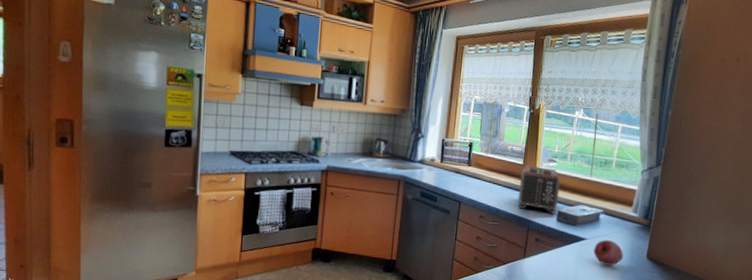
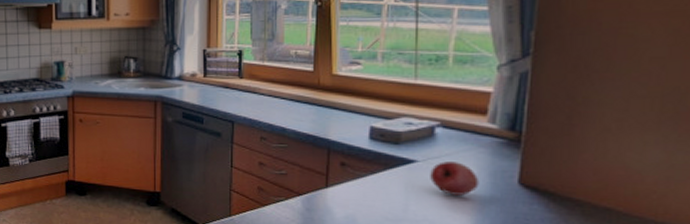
toaster: present [518,165,561,214] -> none [310,71,370,131]

